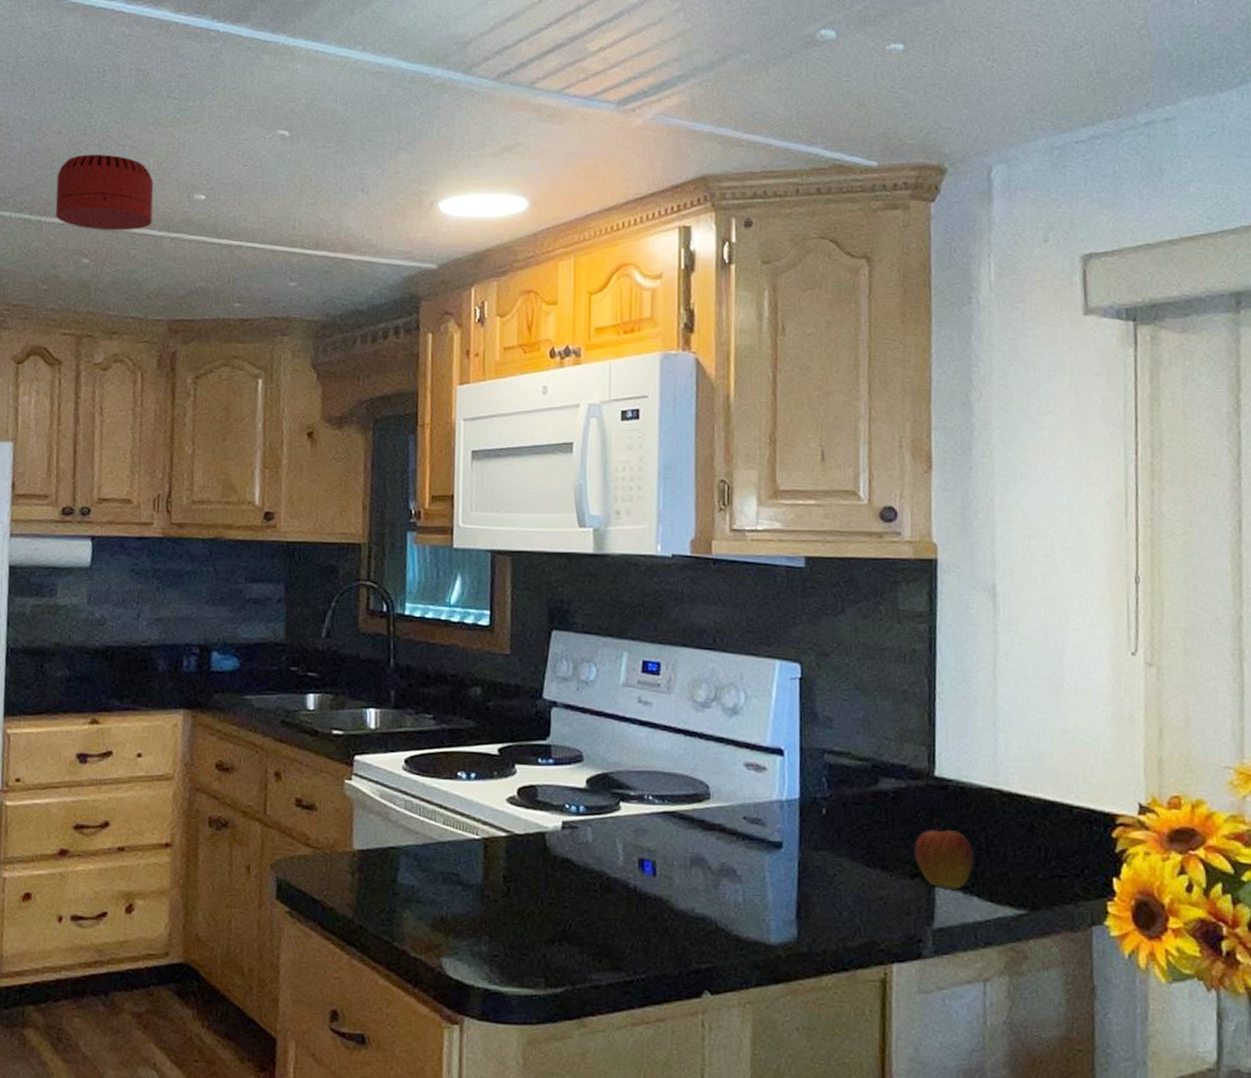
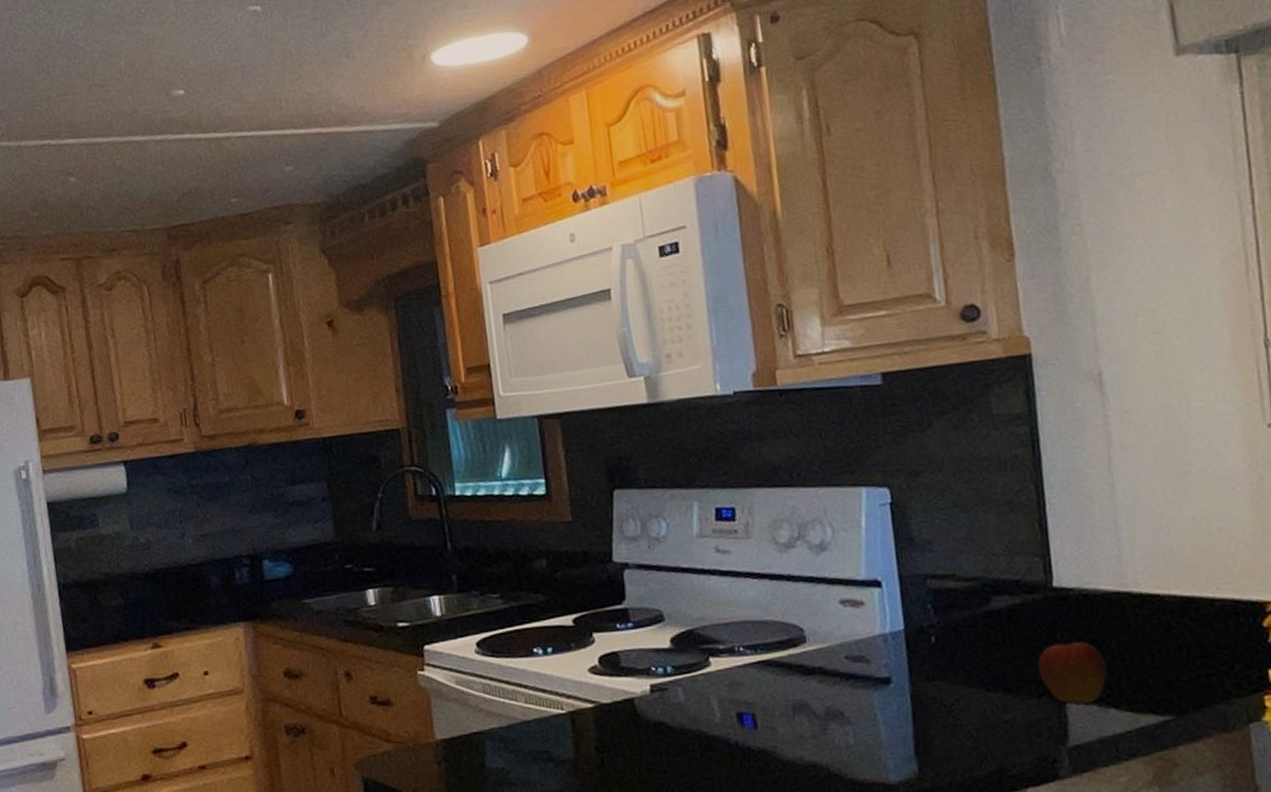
smoke detector: present [56,154,154,231] -> none [29,63,134,146]

